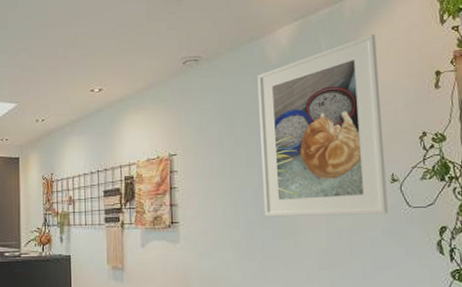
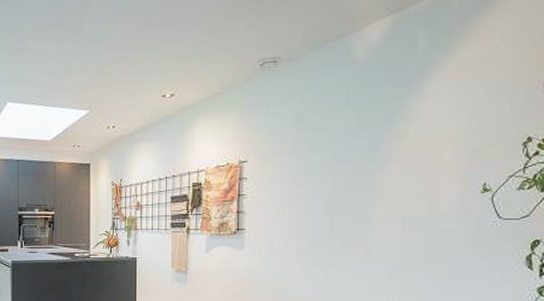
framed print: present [257,33,388,217] -> none [335,25,486,226]

